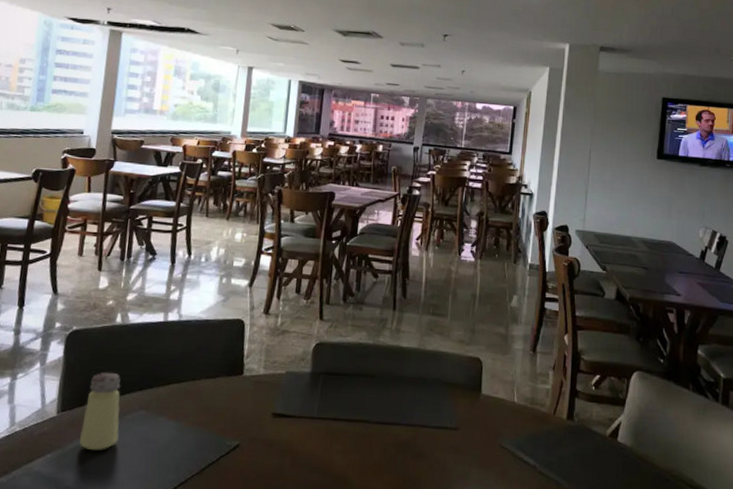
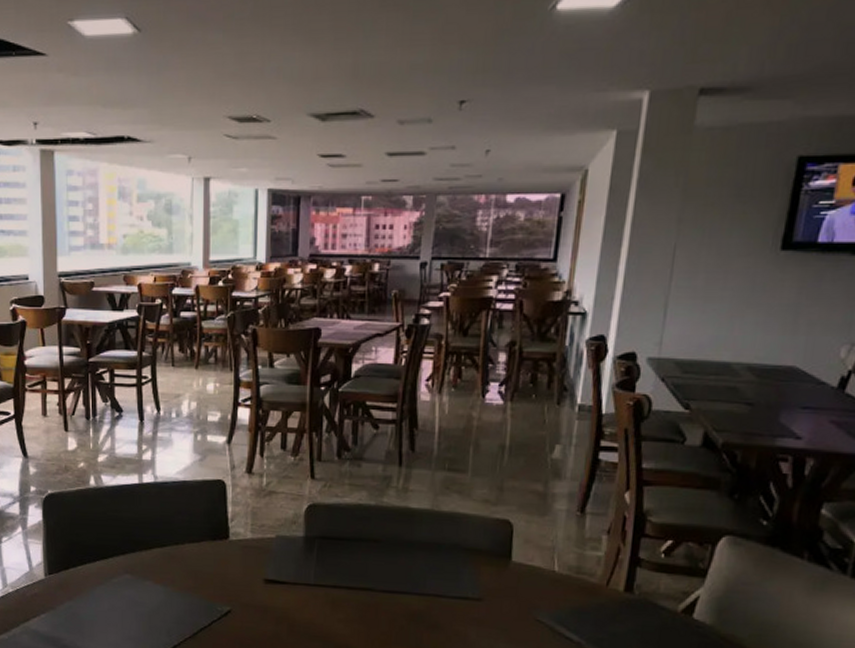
saltshaker: present [79,372,121,451] -> none [70,536,107,613]

